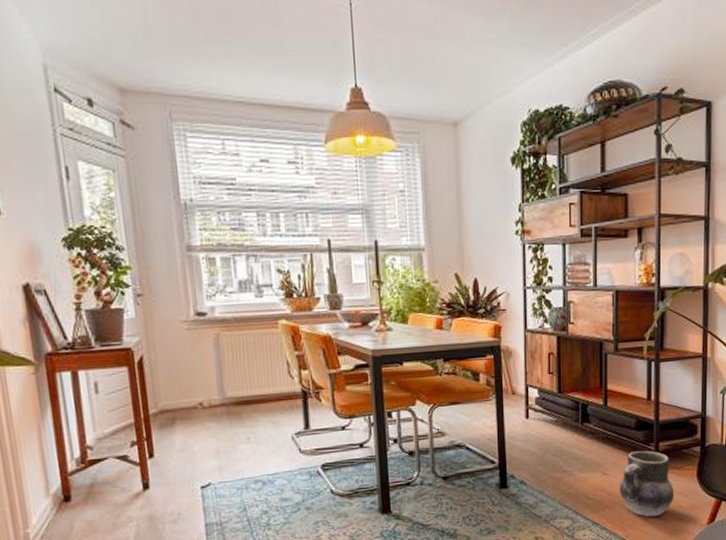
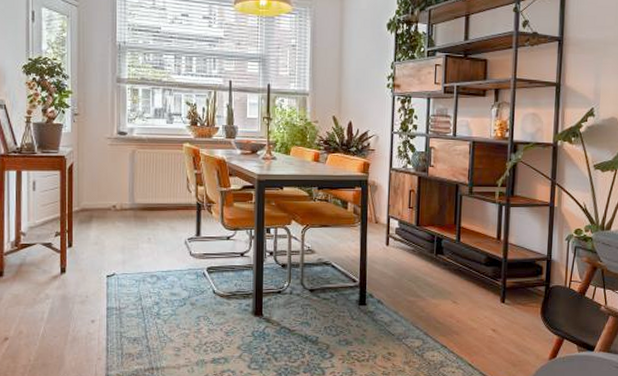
ceramic jug: present [619,450,675,517] -> none [467,285,519,347]

